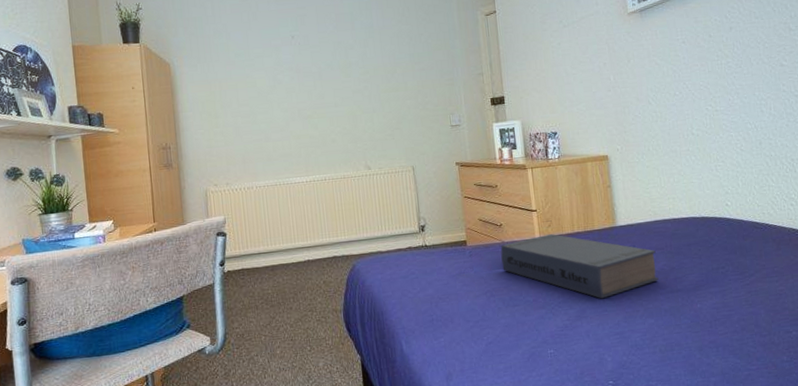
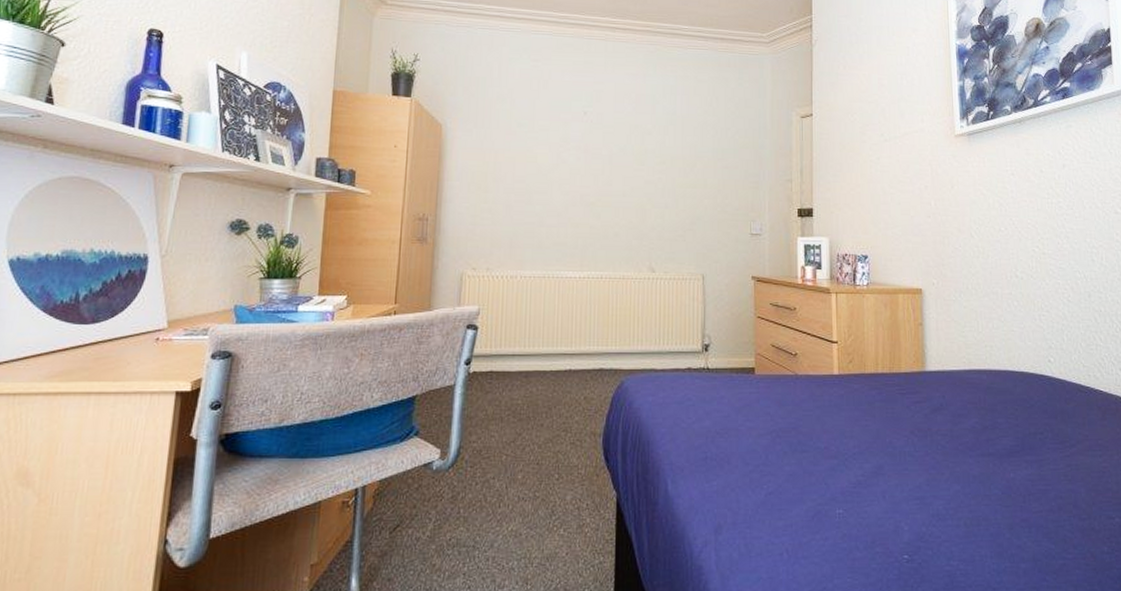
book: present [500,234,659,299] -> none [793,372,969,455]

